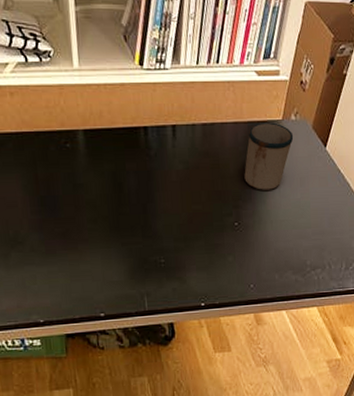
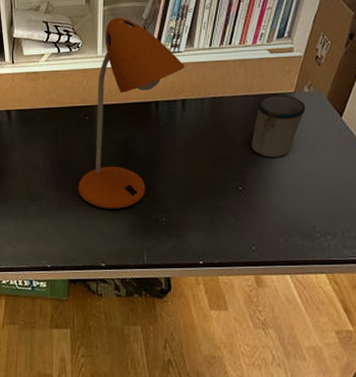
desk lamp: none [65,21,173,254] -> present [78,17,185,211]

